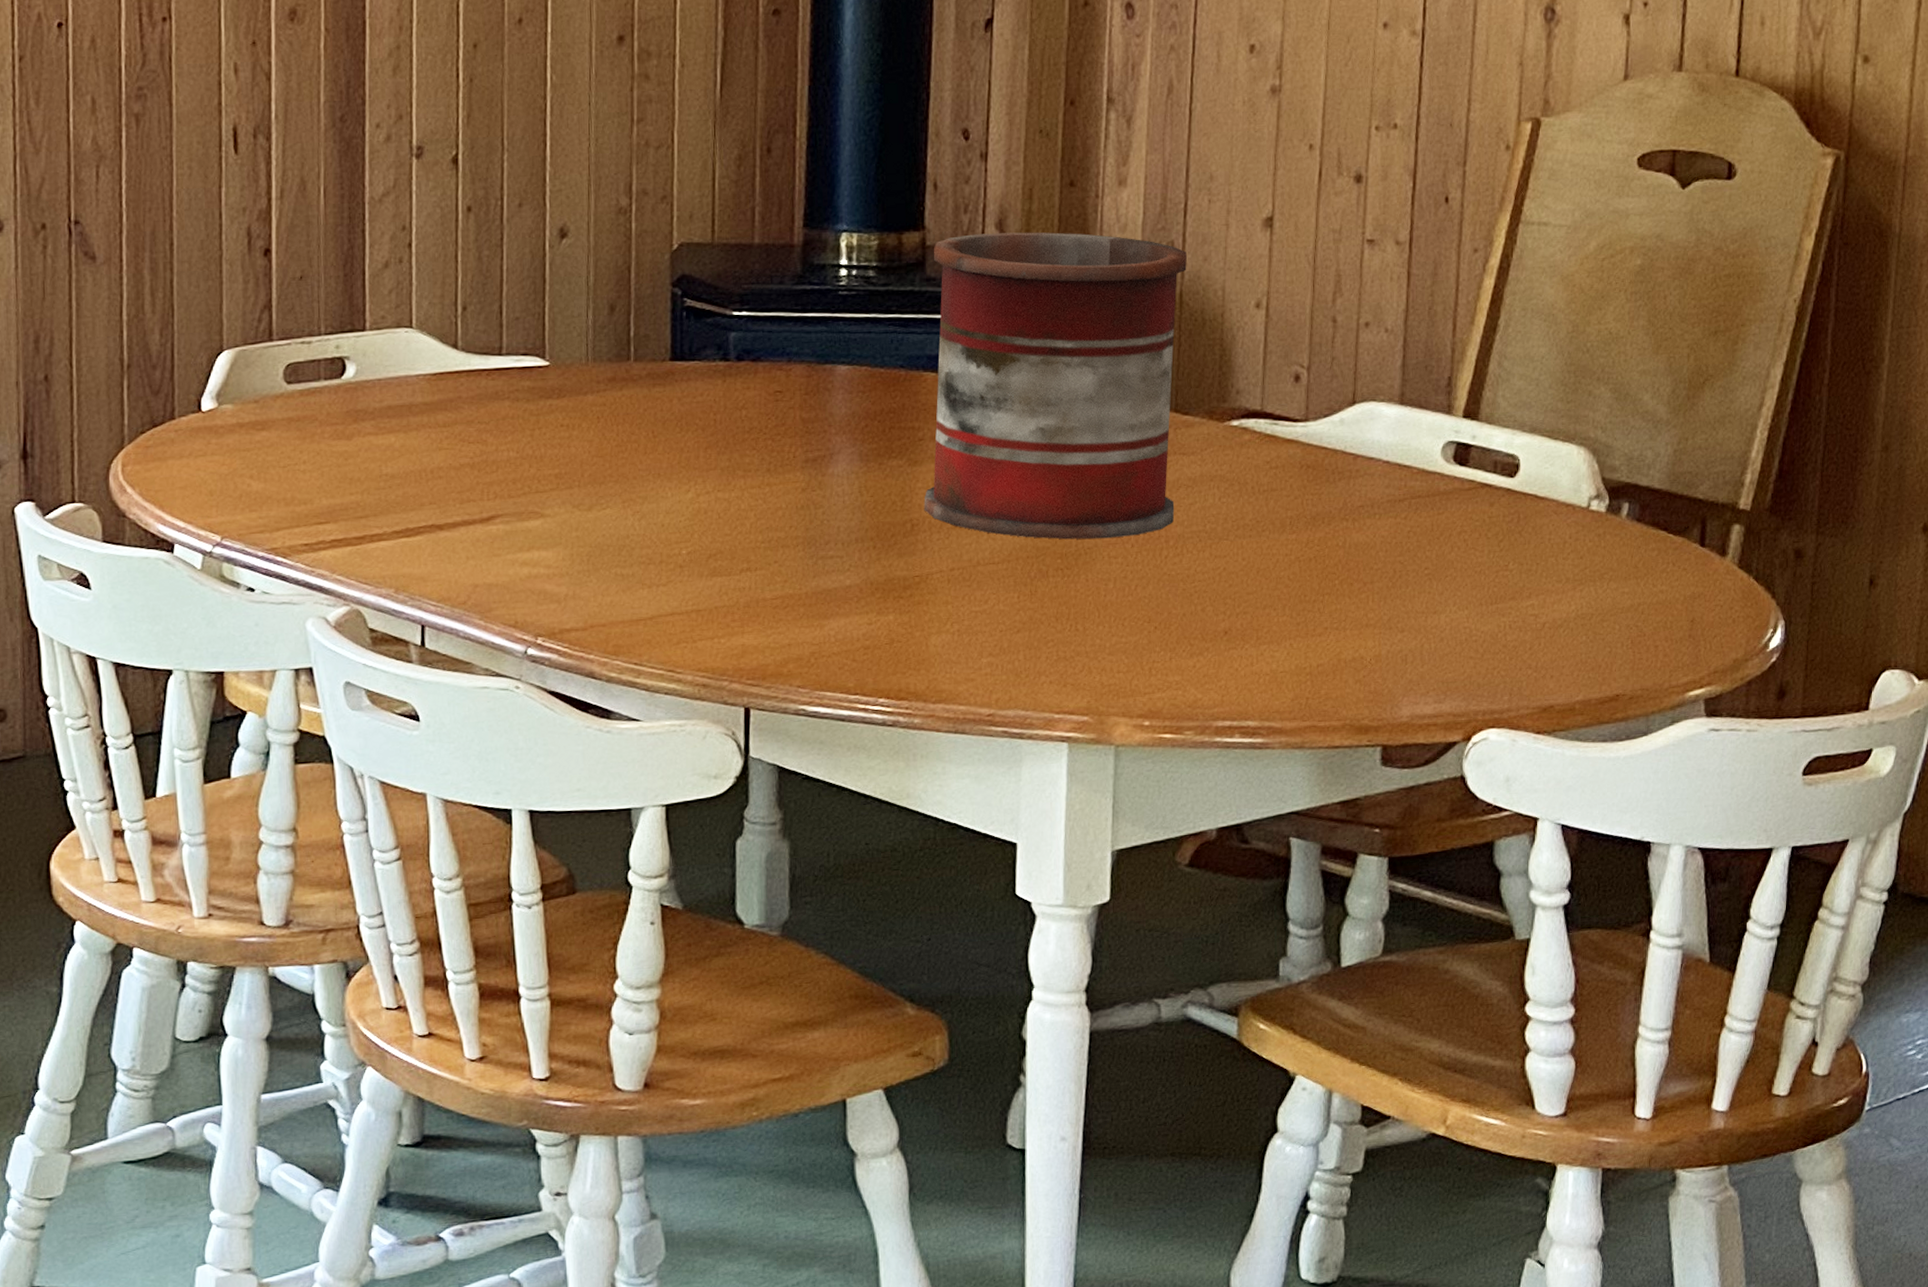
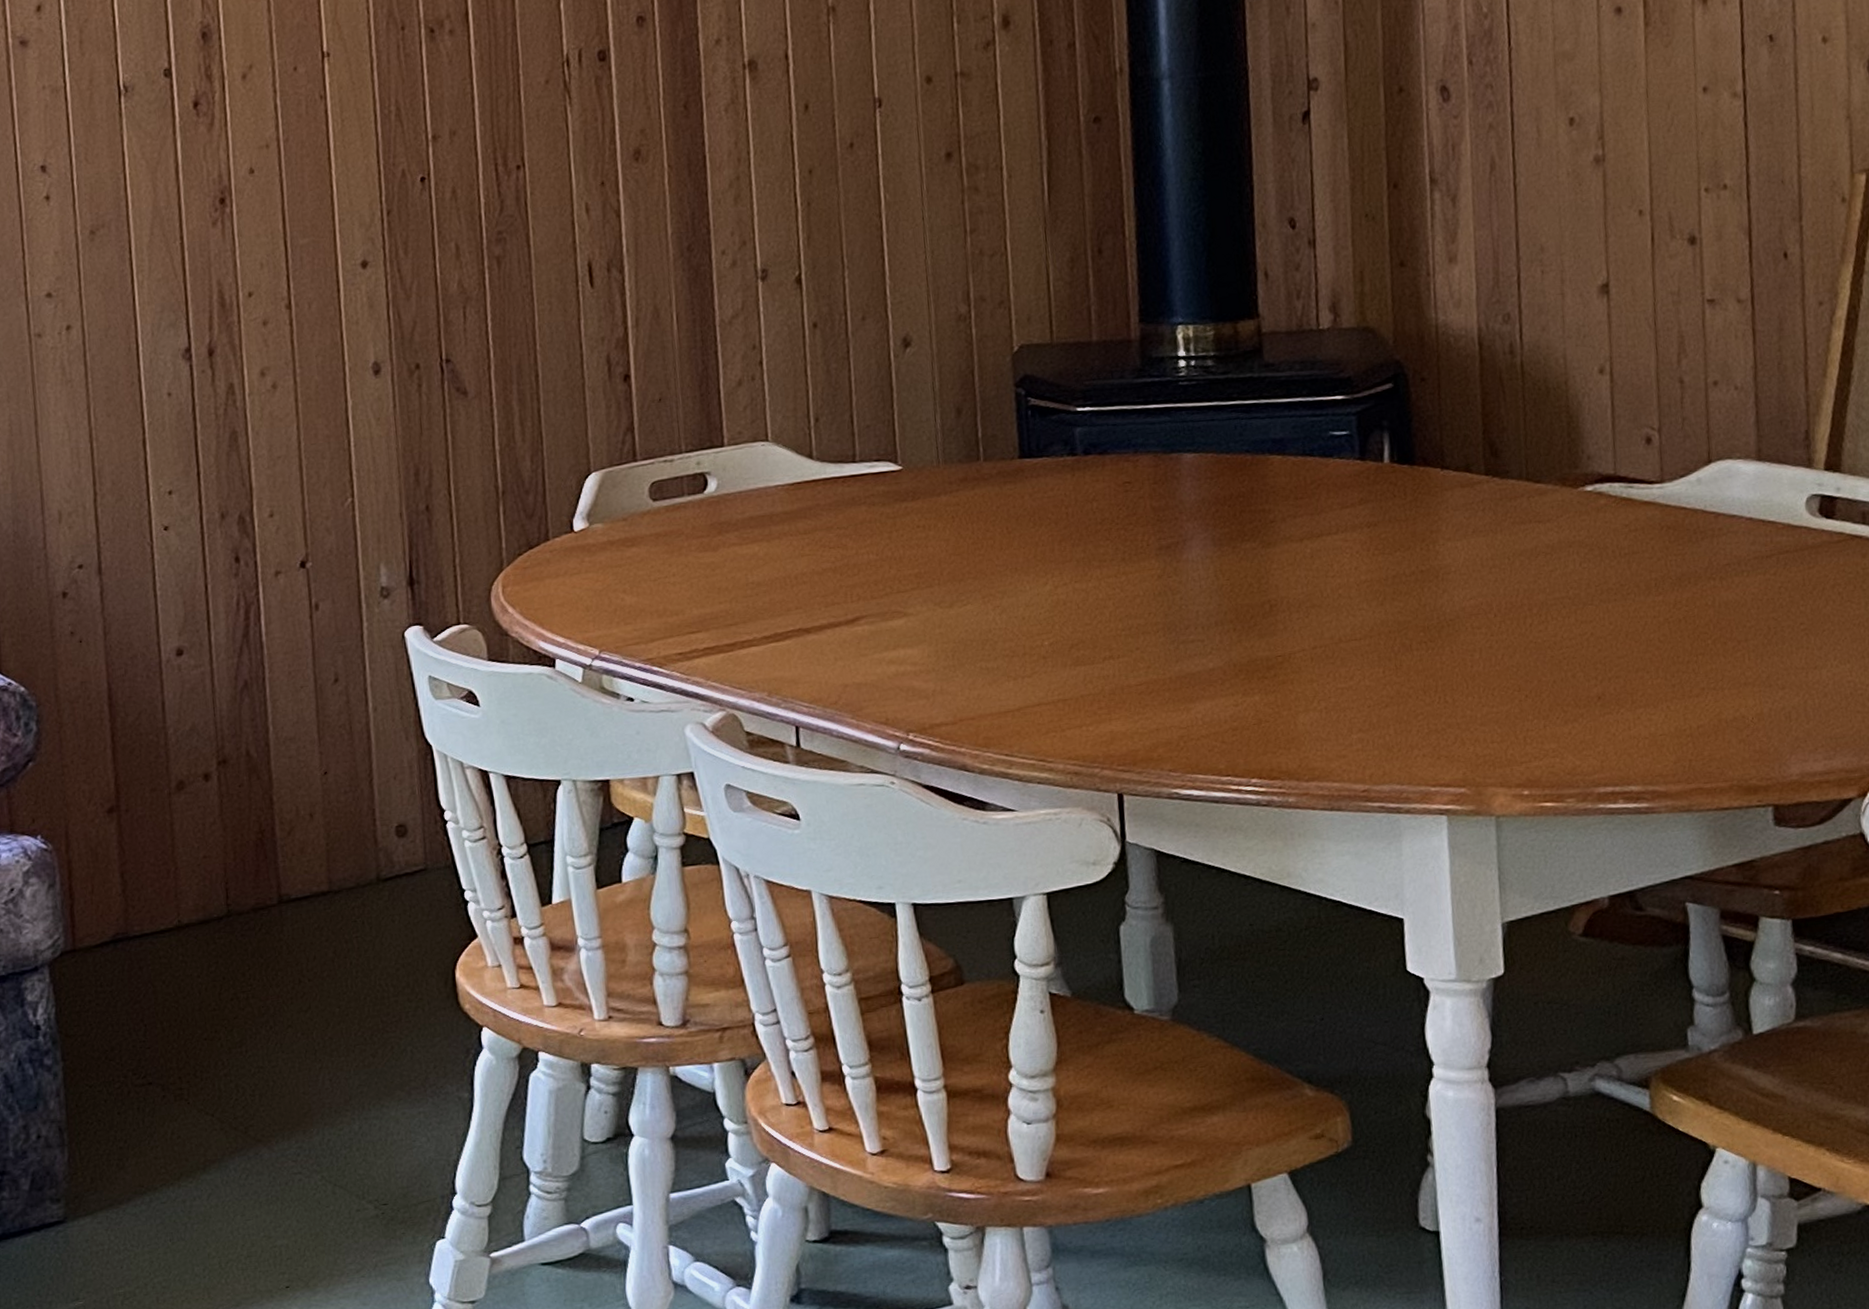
plant pot: present [924,232,1187,540] -> none [1269,311,1535,613]

